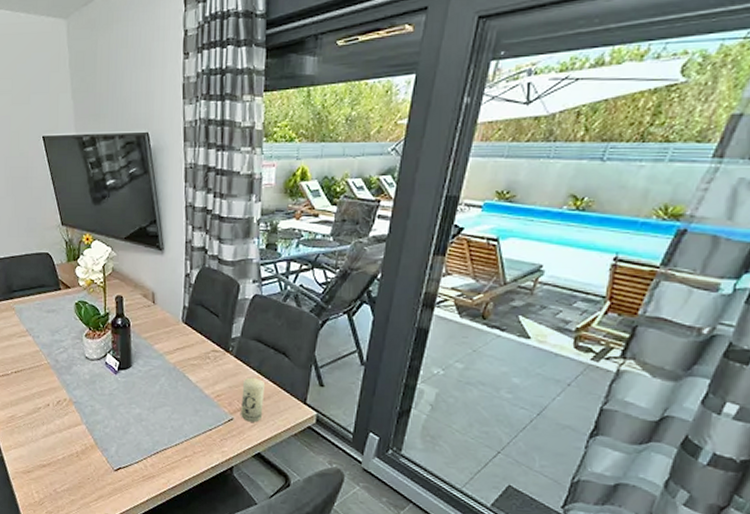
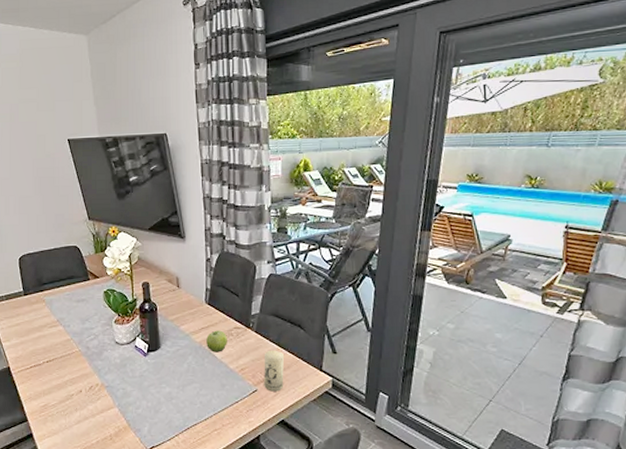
fruit: none [181,352,204,376] -> present [206,330,227,353]

